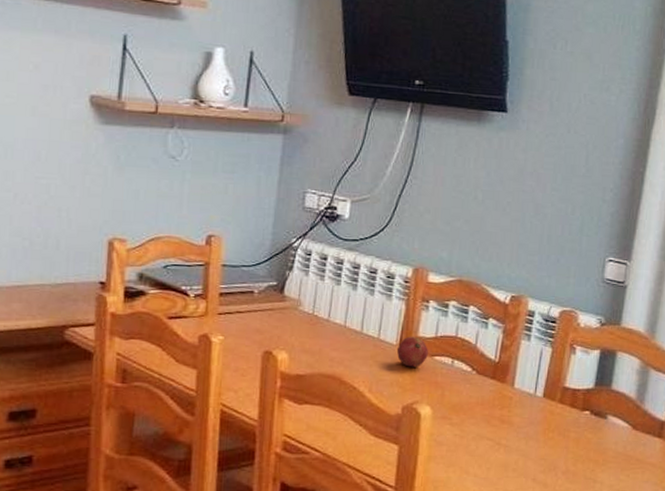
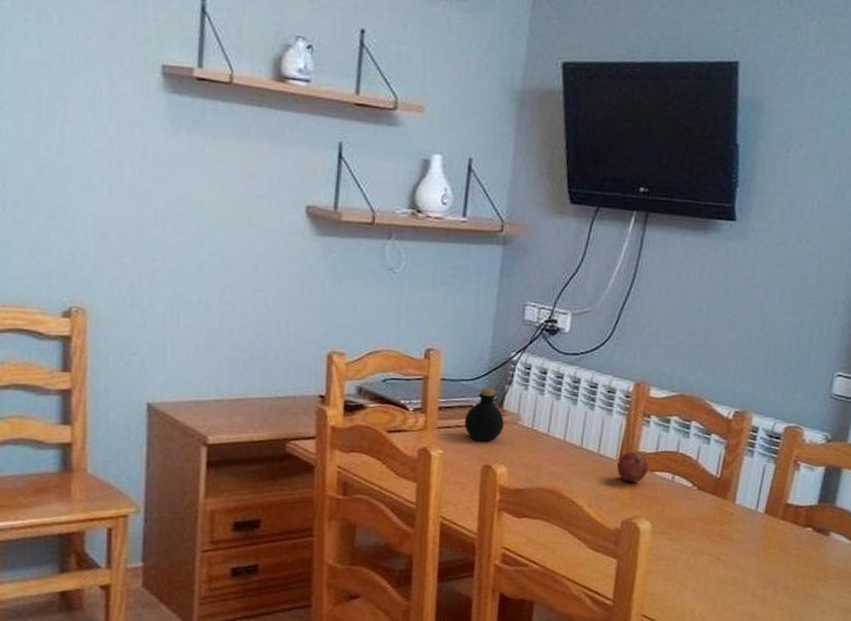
bottle: none [245,273,285,329] -> present [464,387,504,443]

